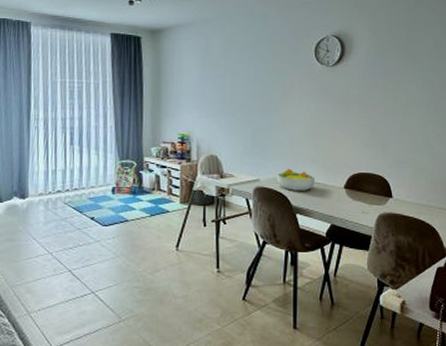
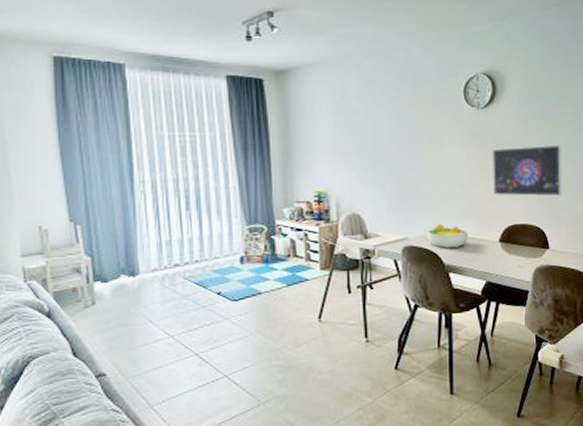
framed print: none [339,101,407,149] -> present [491,144,563,197]

